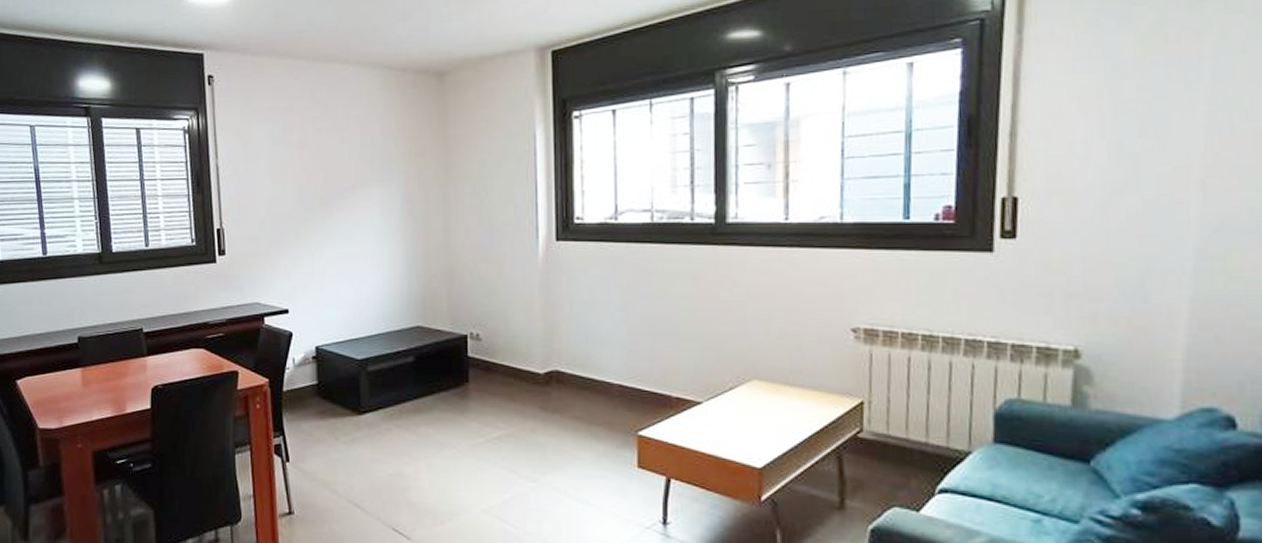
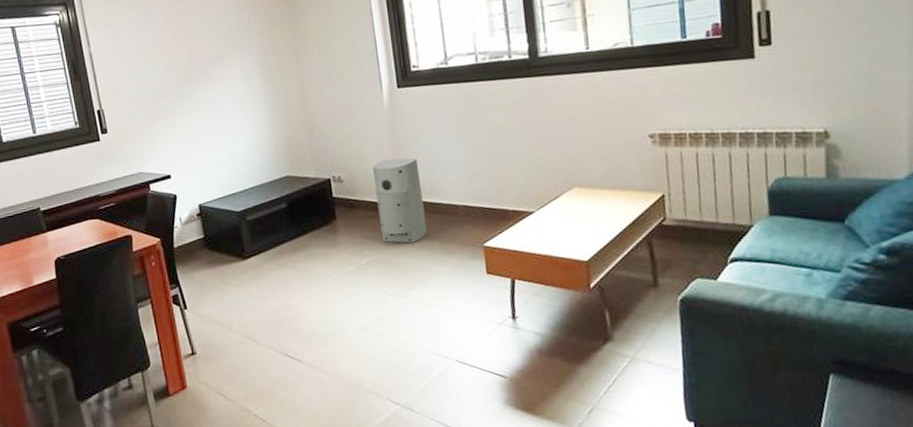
air purifier: none [516,320,573,420] -> present [372,157,428,243]

